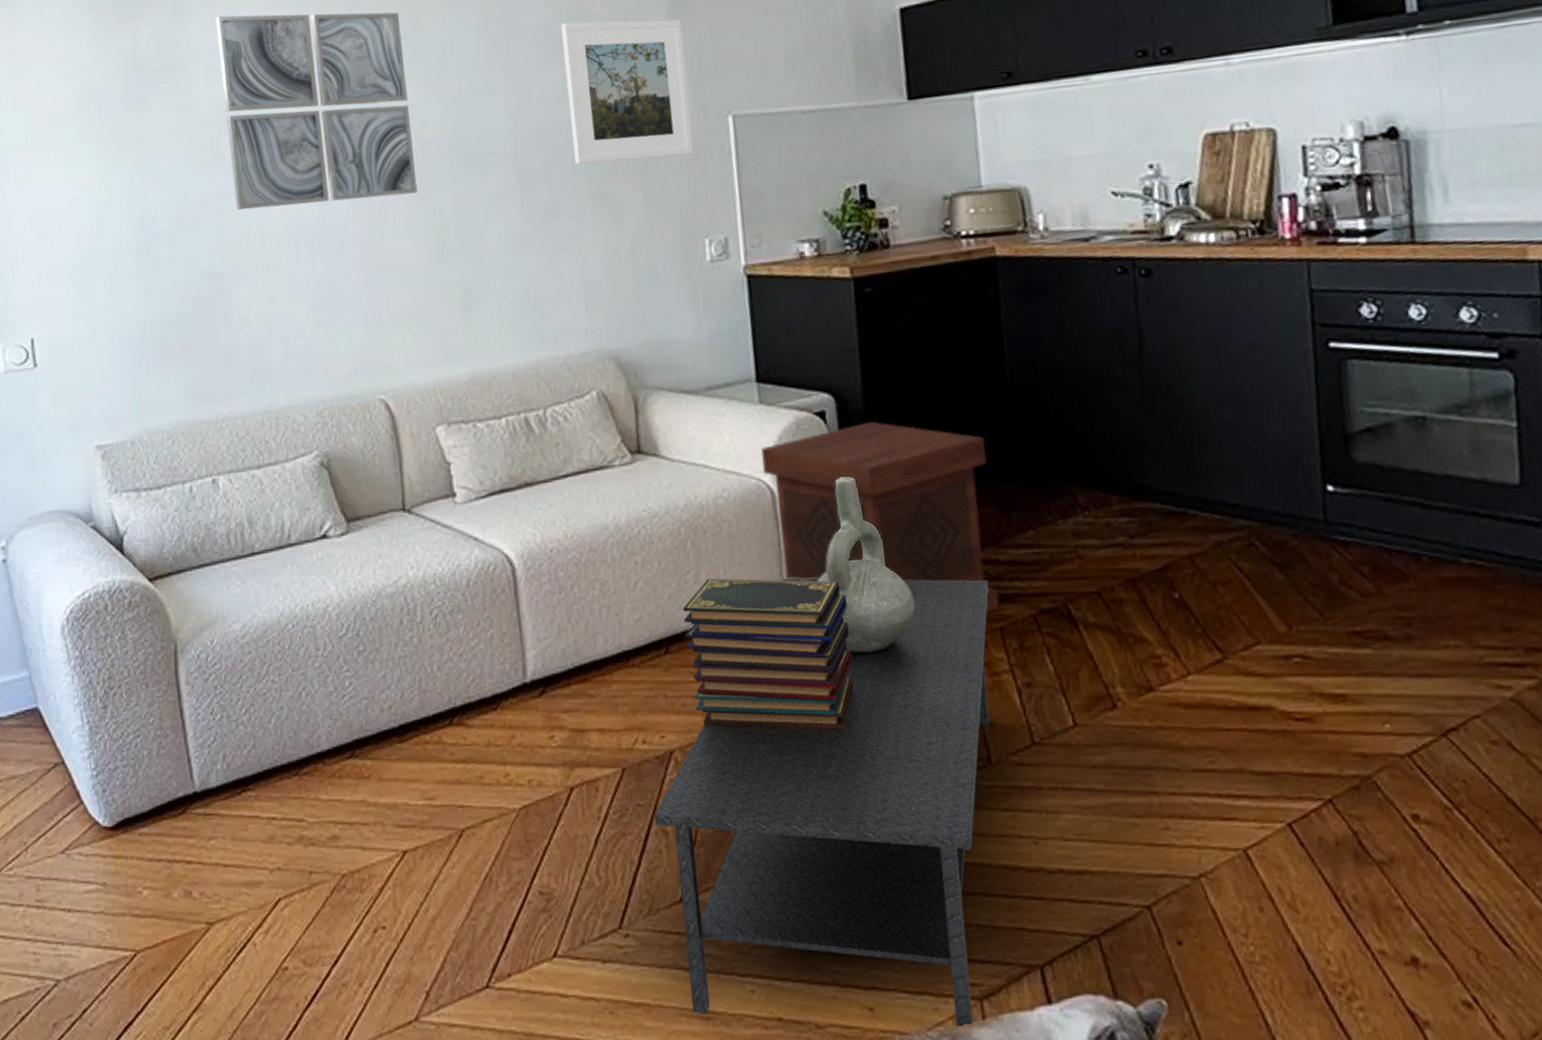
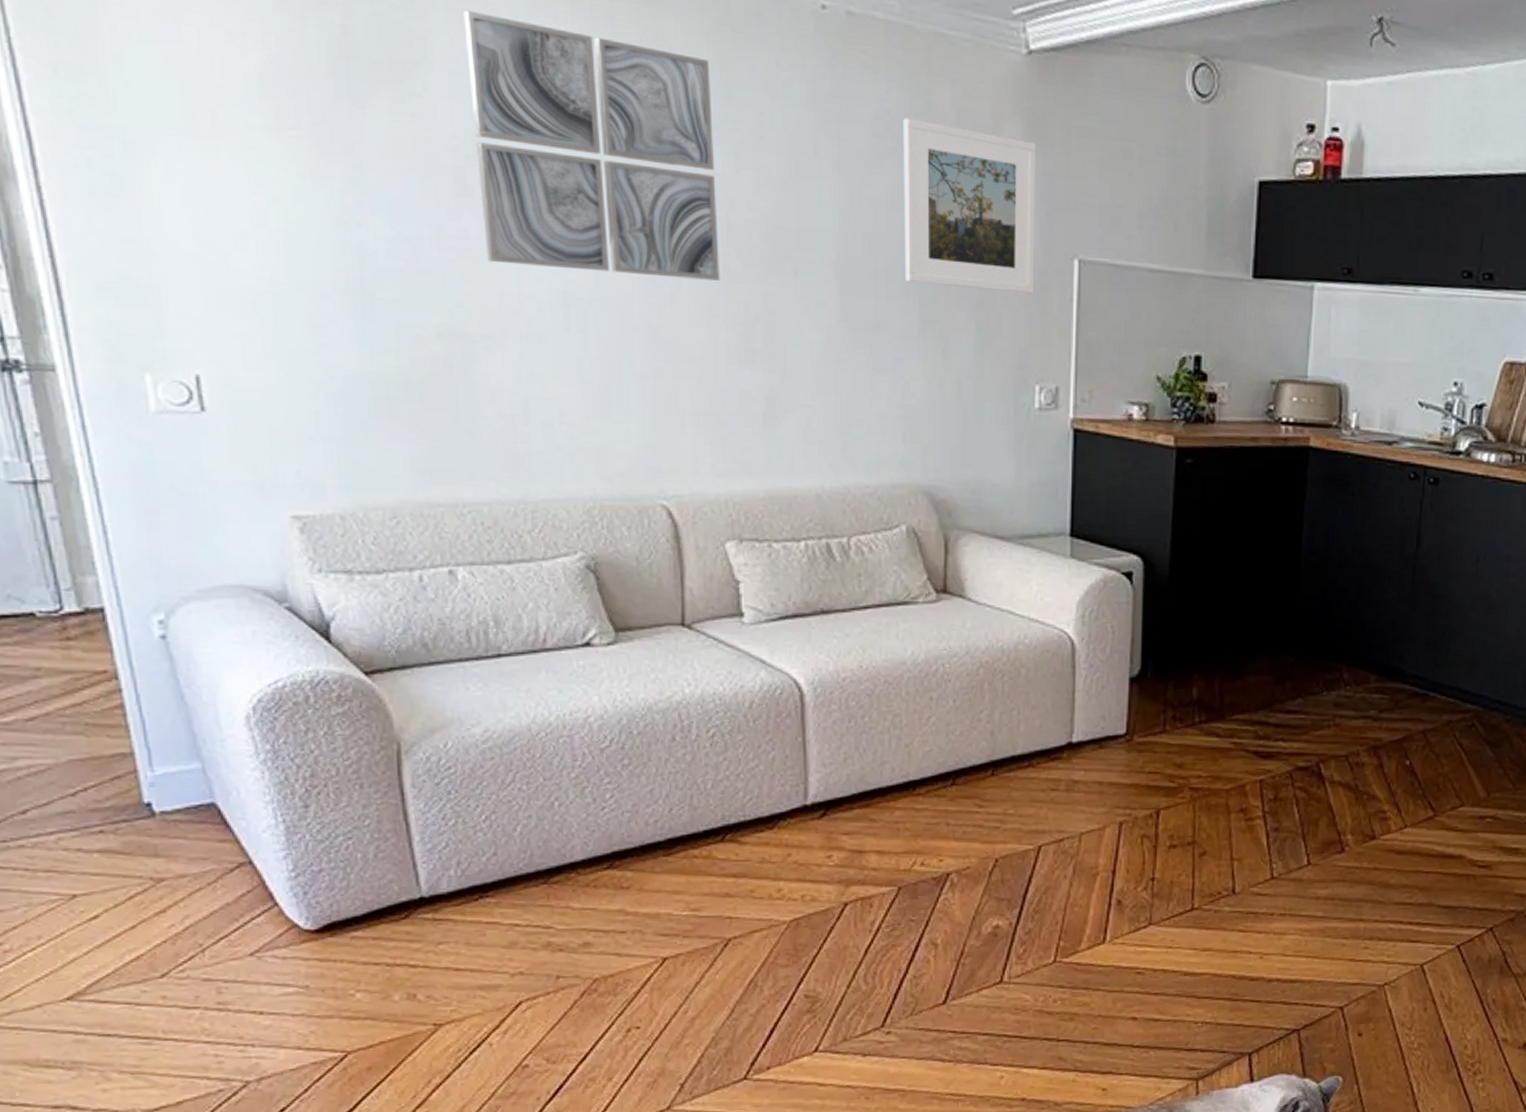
coffee table: present [654,578,990,1028] -> none [925,723,1256,1102]
book stack: present [682,578,854,730] -> none [973,719,1130,860]
side table: present [761,421,1000,614] -> none [1066,586,1273,767]
decorative vase: present [817,476,916,654] -> none [1104,636,1190,795]

